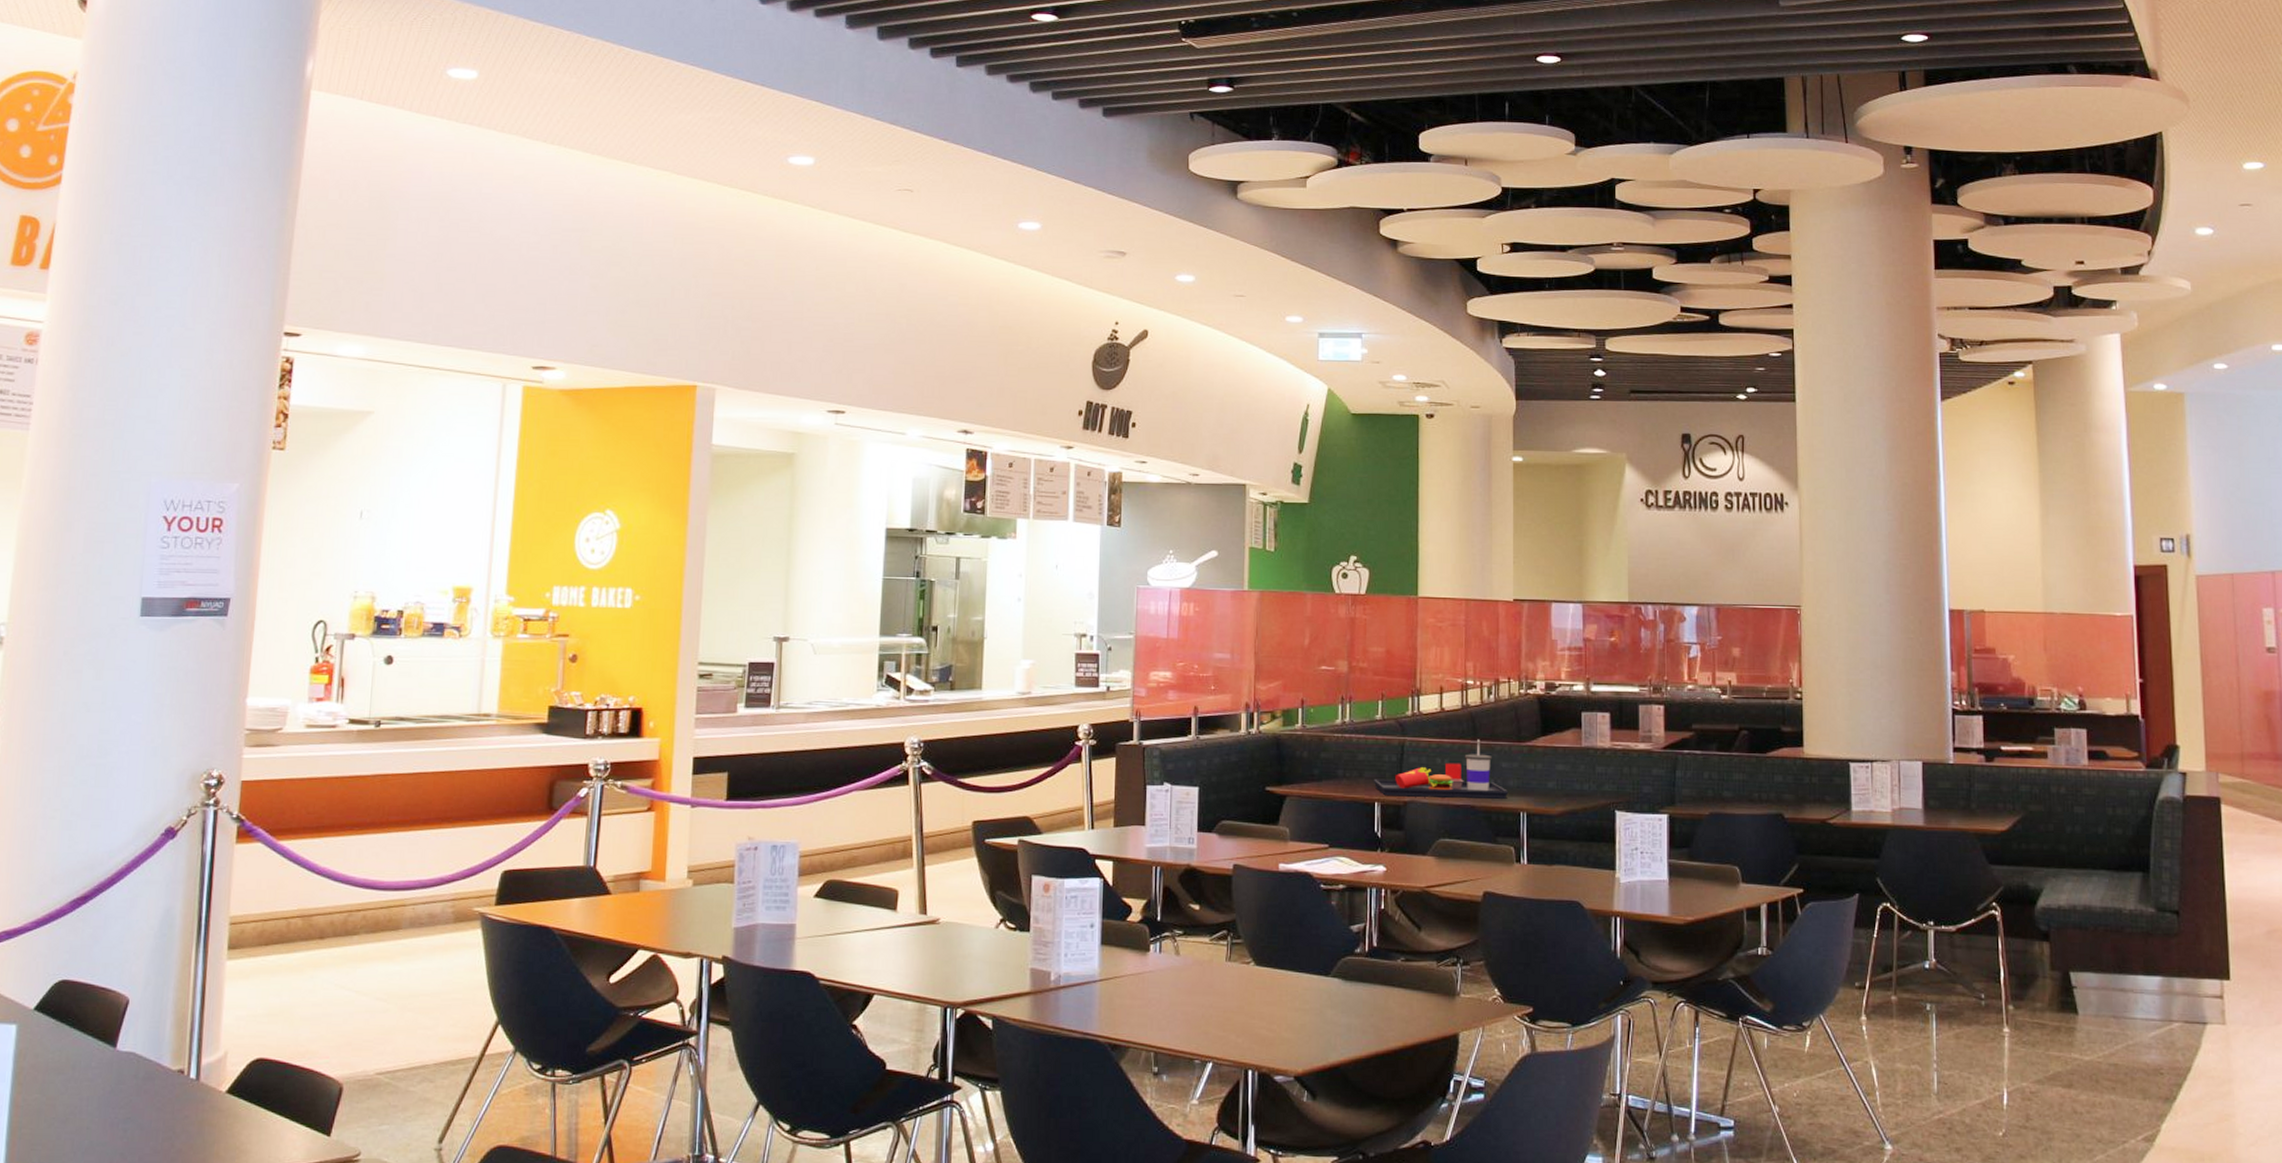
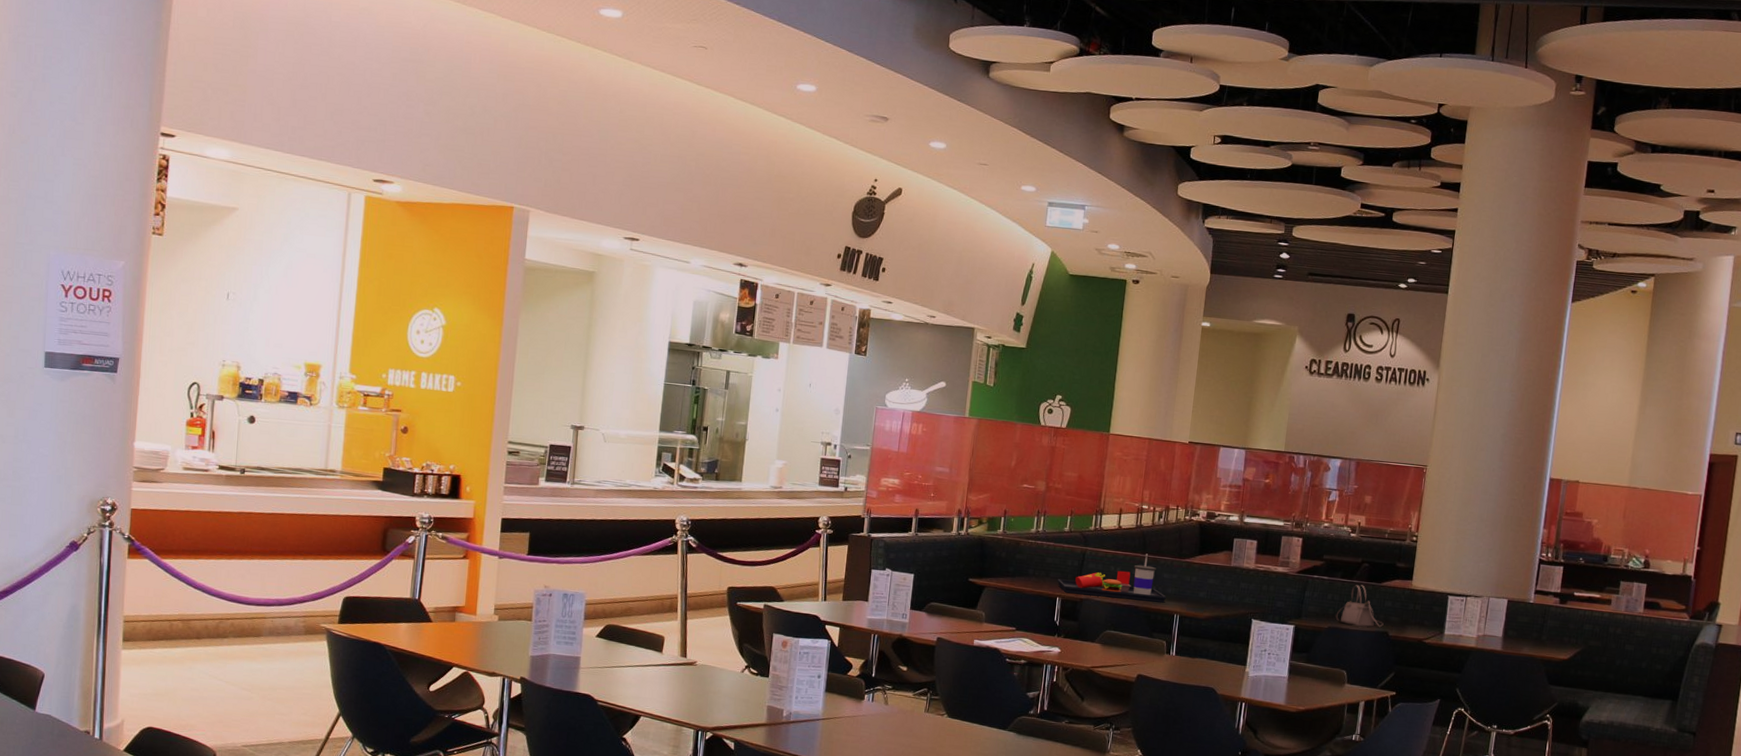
handbag: none [1717,757,1776,811] -> present [1335,585,1384,628]

